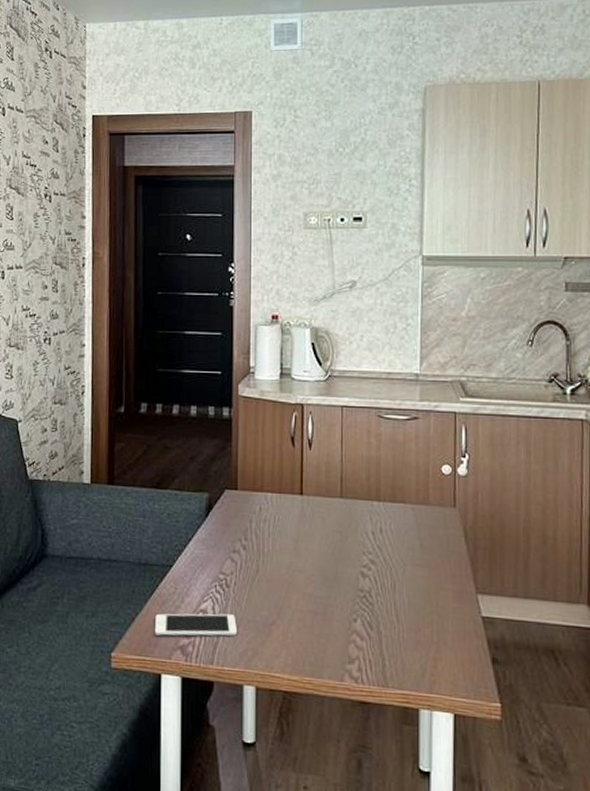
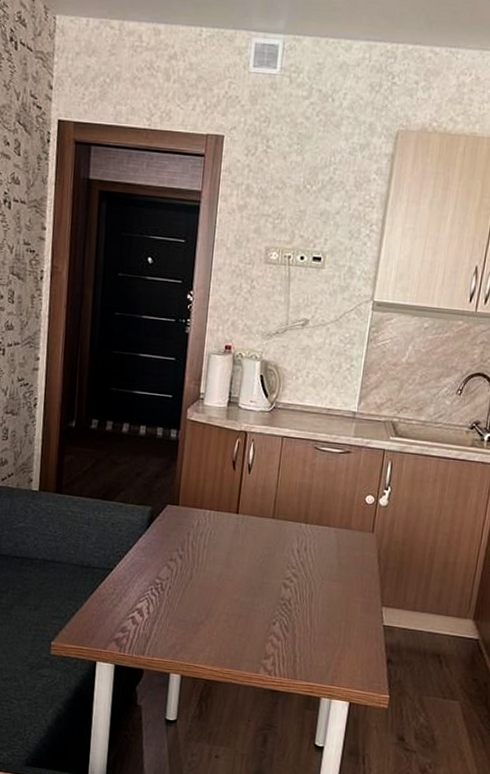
cell phone: present [155,613,237,636] -> none [93,610,168,632]

